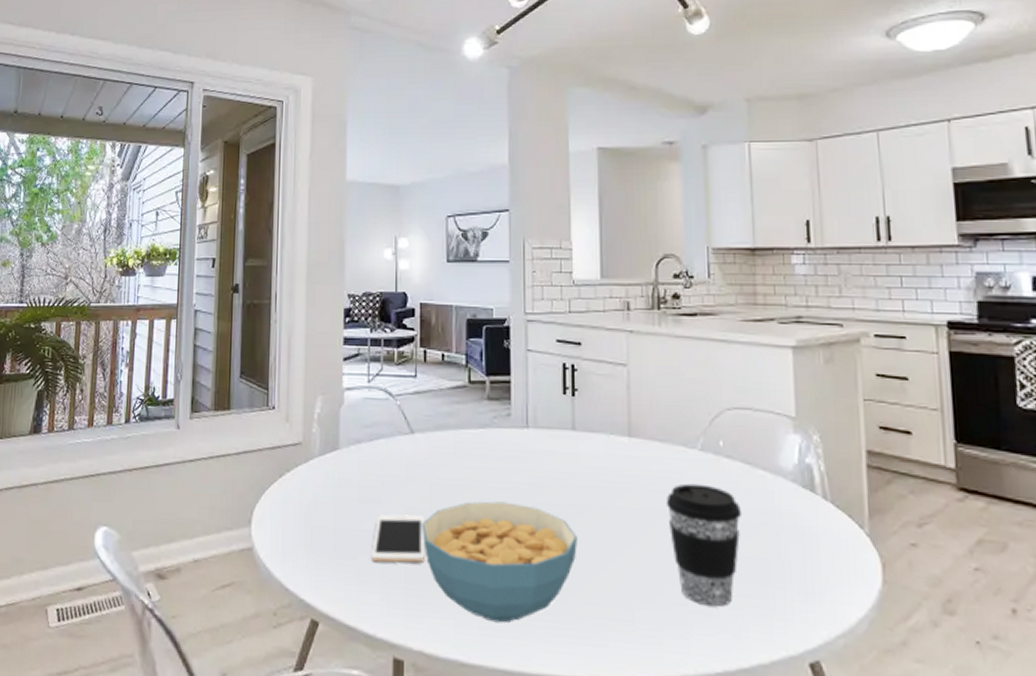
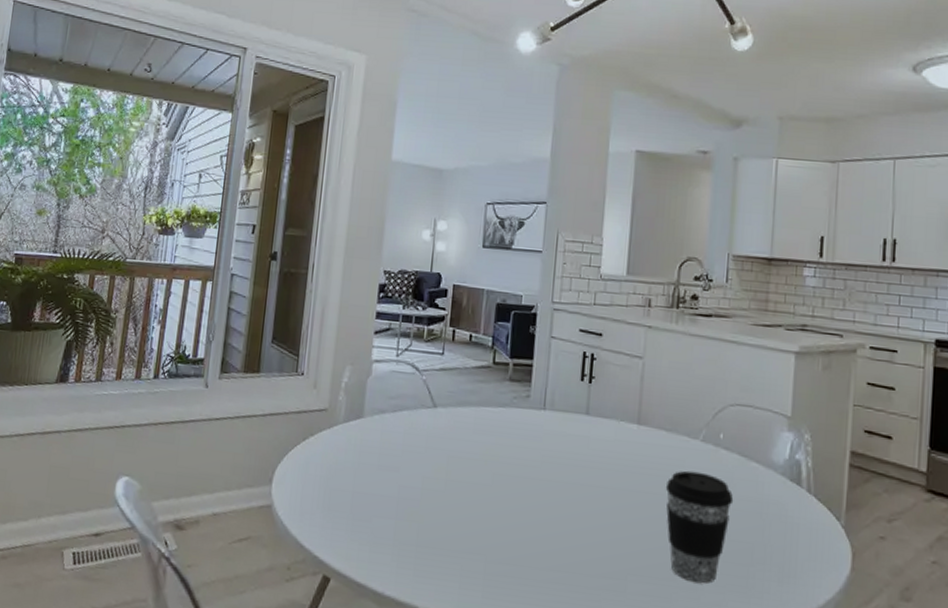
cell phone: present [372,514,425,563] -> none [386,481,440,528]
cereal bowl: present [422,501,577,623] -> none [436,475,581,588]

